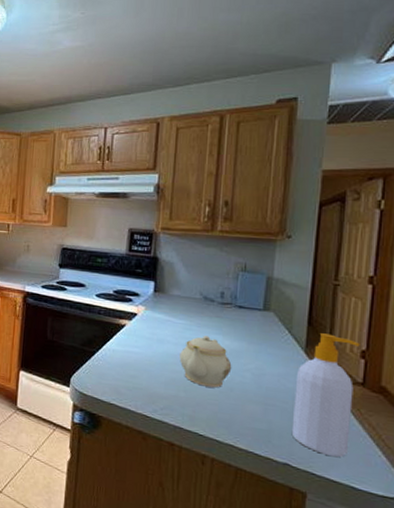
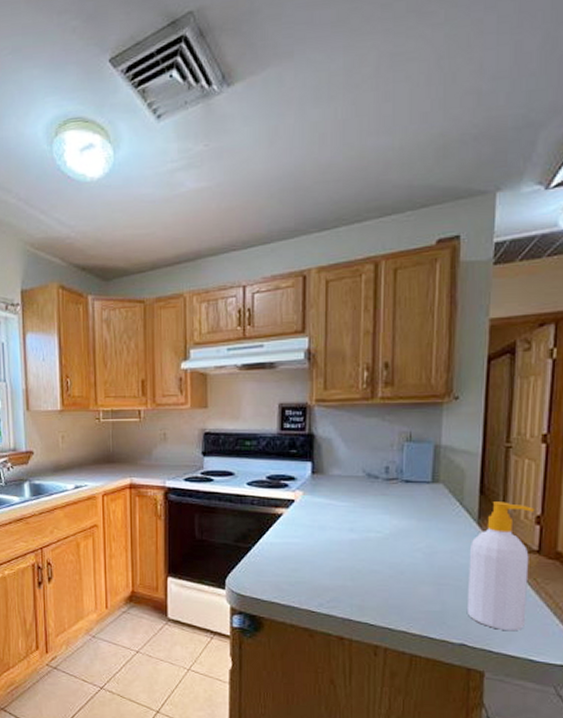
teapot: present [179,335,232,388] -> none [344,517,401,573]

